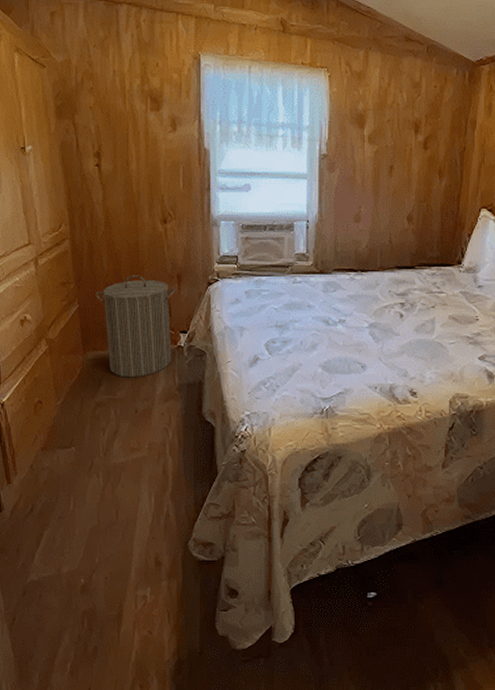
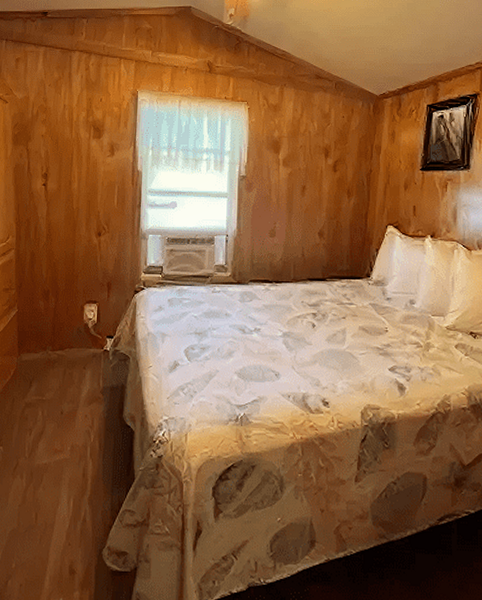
laundry hamper: present [96,275,175,378] -> none [33,283,105,380]

